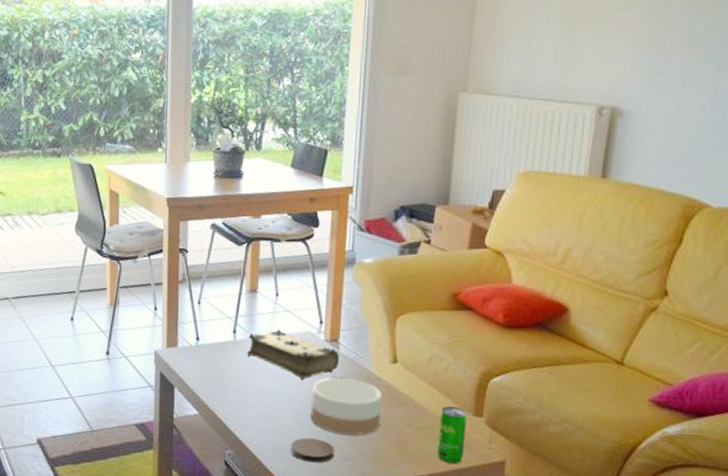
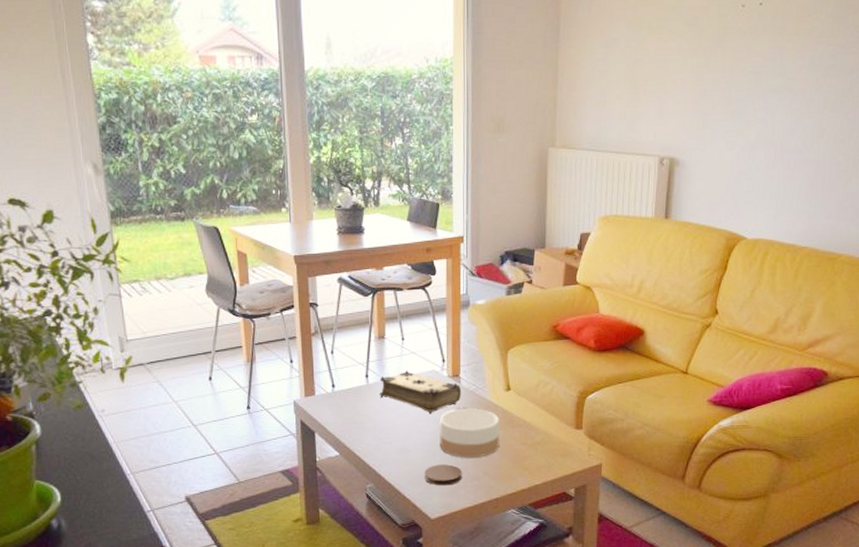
beverage can: present [437,406,467,464] -> none [548,423,569,471]

